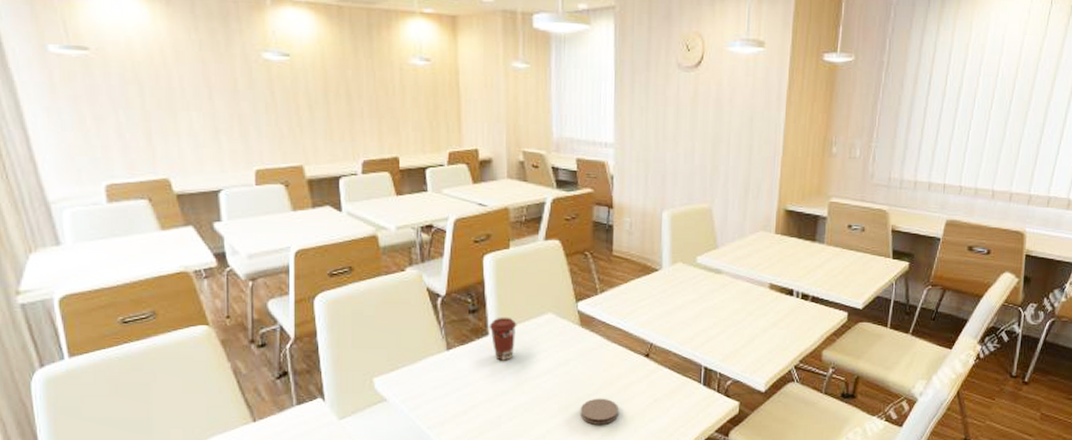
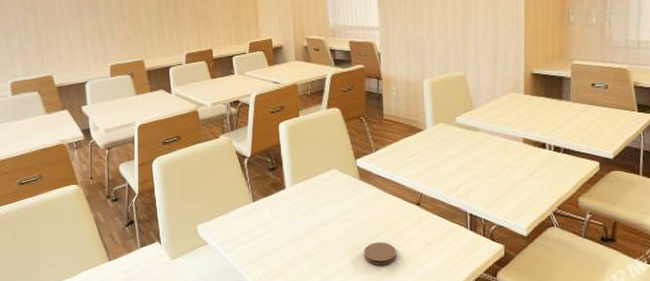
coffee cup: present [488,317,517,361] -> none [285,173,308,210]

